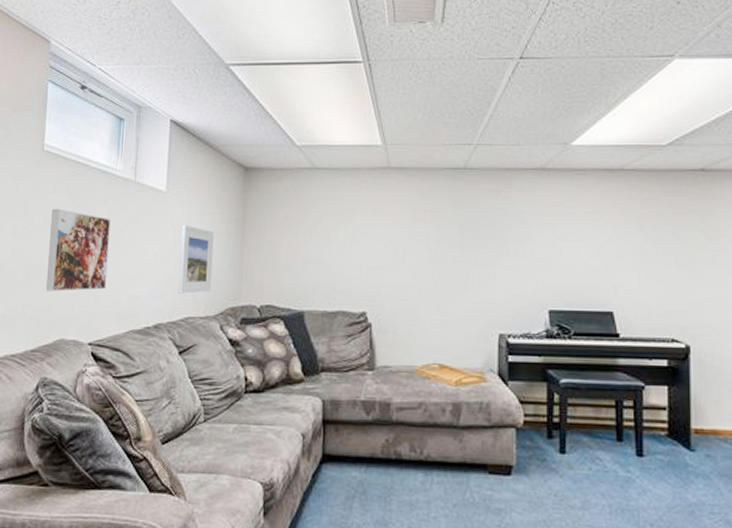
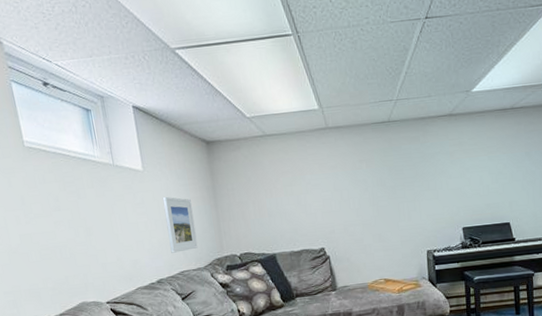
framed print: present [45,209,111,292] -> none [46,196,111,266]

